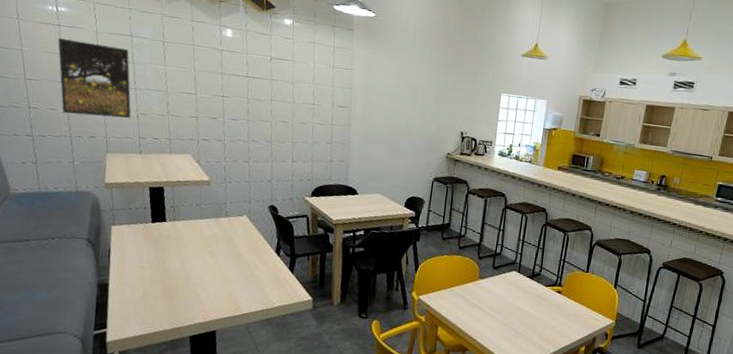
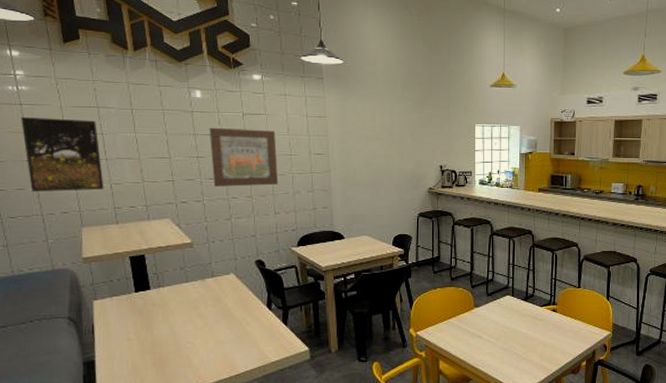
wall art: none [235,67,301,133] -> present [209,127,279,187]

